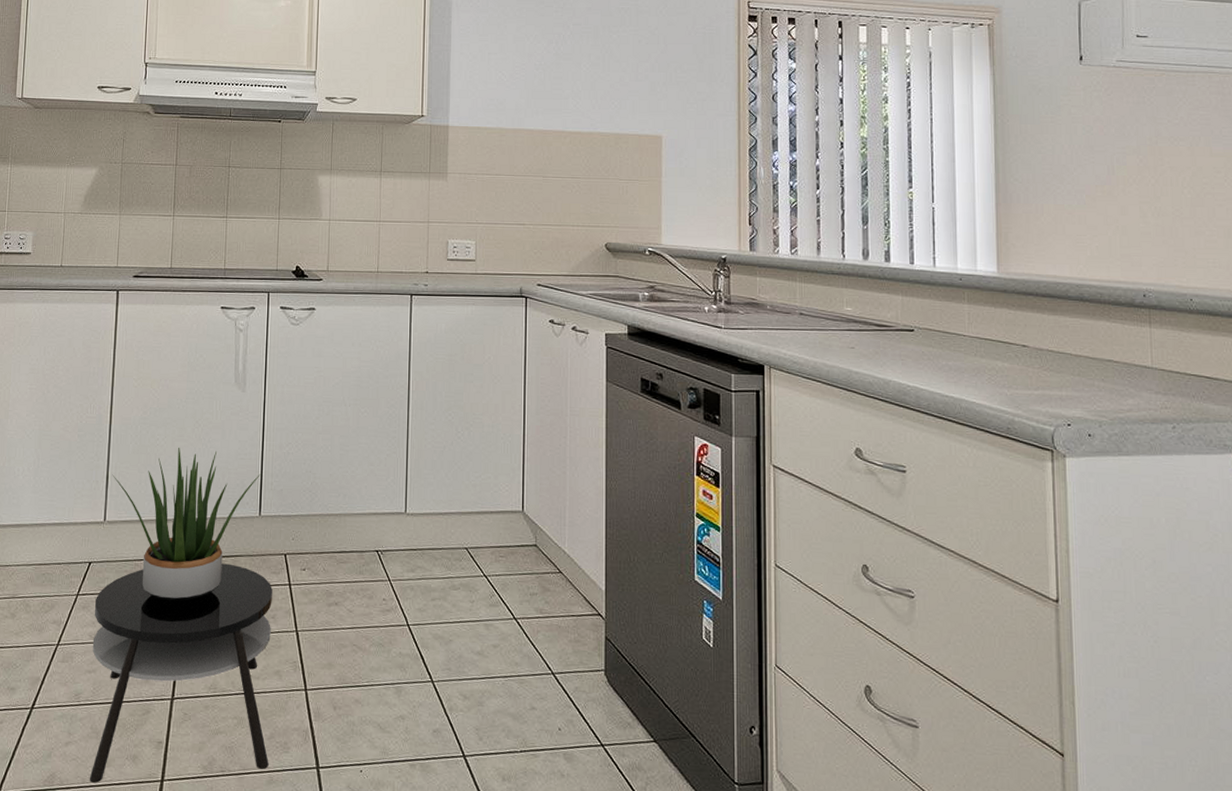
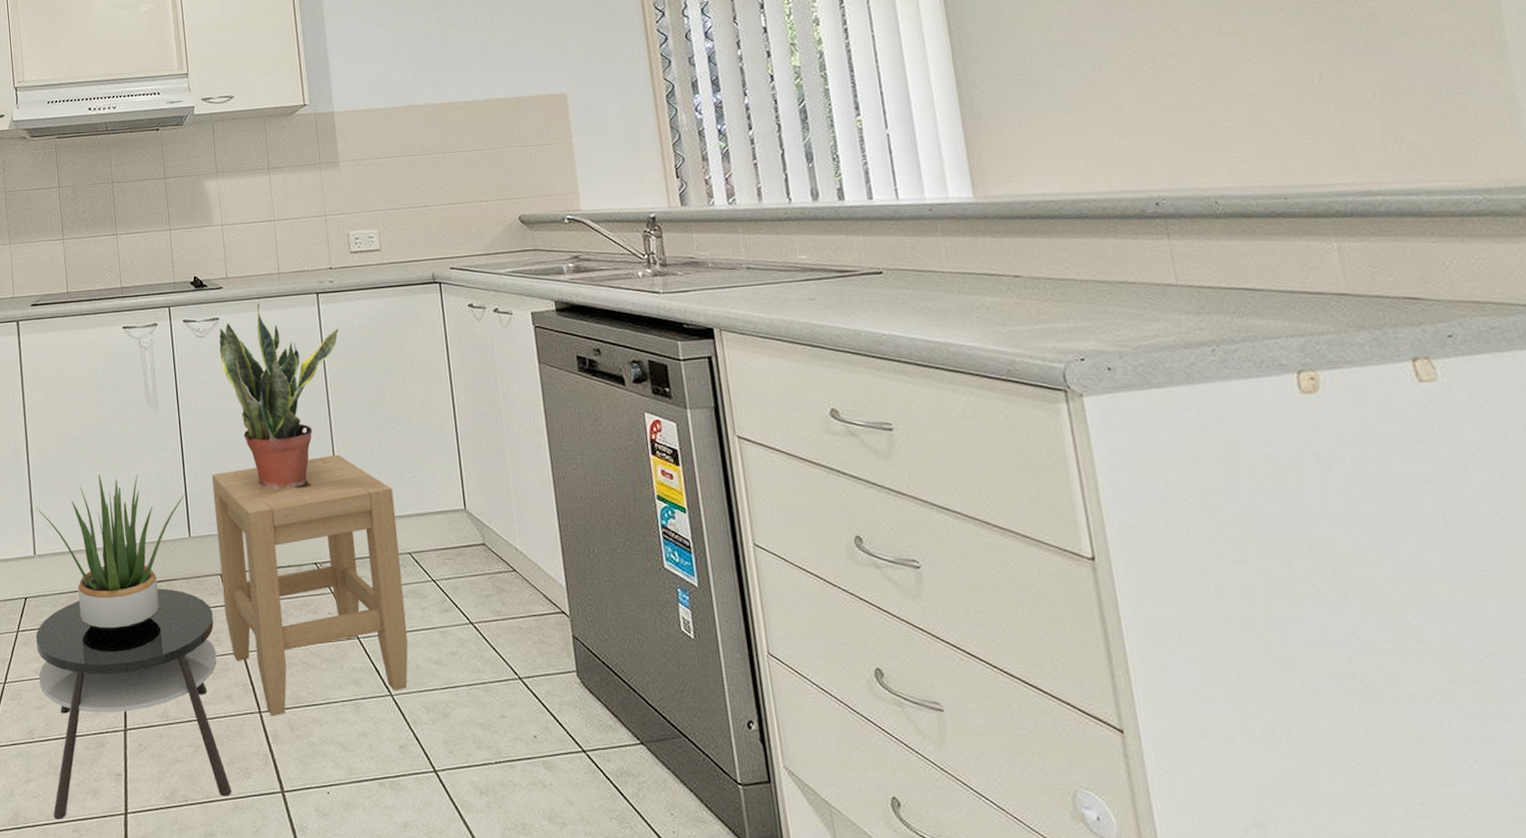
stool: none [284,449,458,695] -> present [211,454,409,717]
potted plant: none [311,297,427,478] -> present [219,302,339,490]

